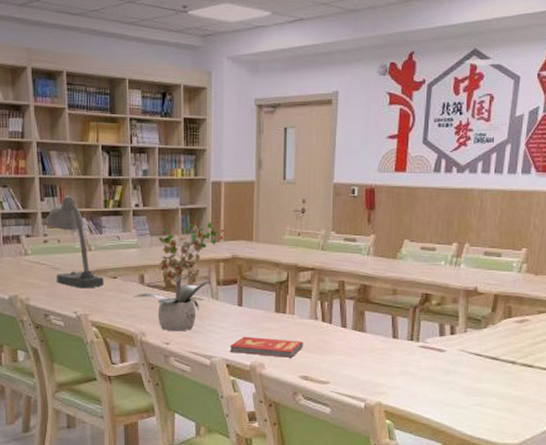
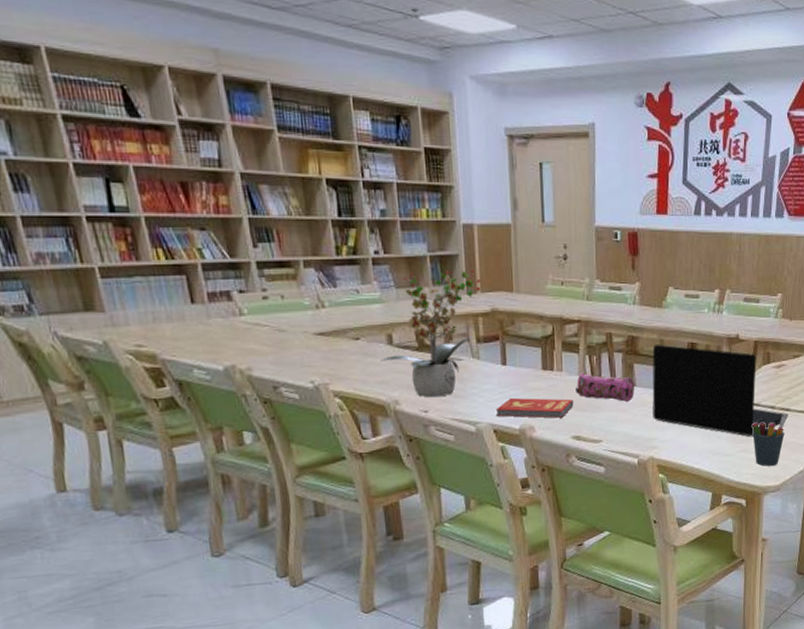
desk lamp: present [46,196,104,289] -> none [262,241,344,353]
pencil case: none [306,316,364,347] -> present [576,372,634,402]
laptop: none [382,293,531,390] -> present [652,344,788,437]
pen holder: none [489,370,528,423] -> present [752,414,786,466]

